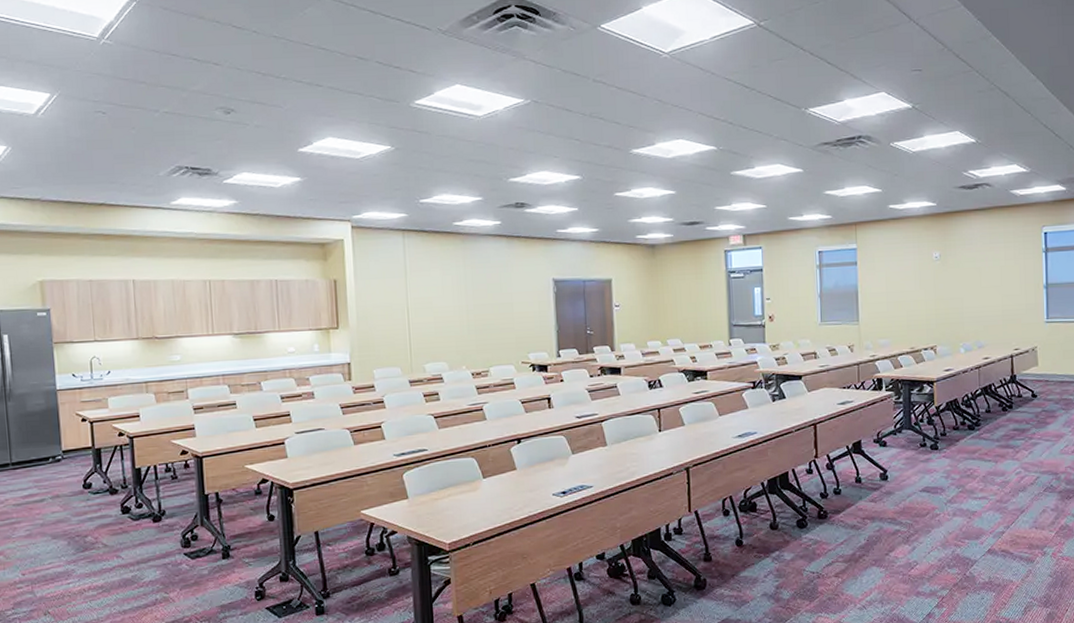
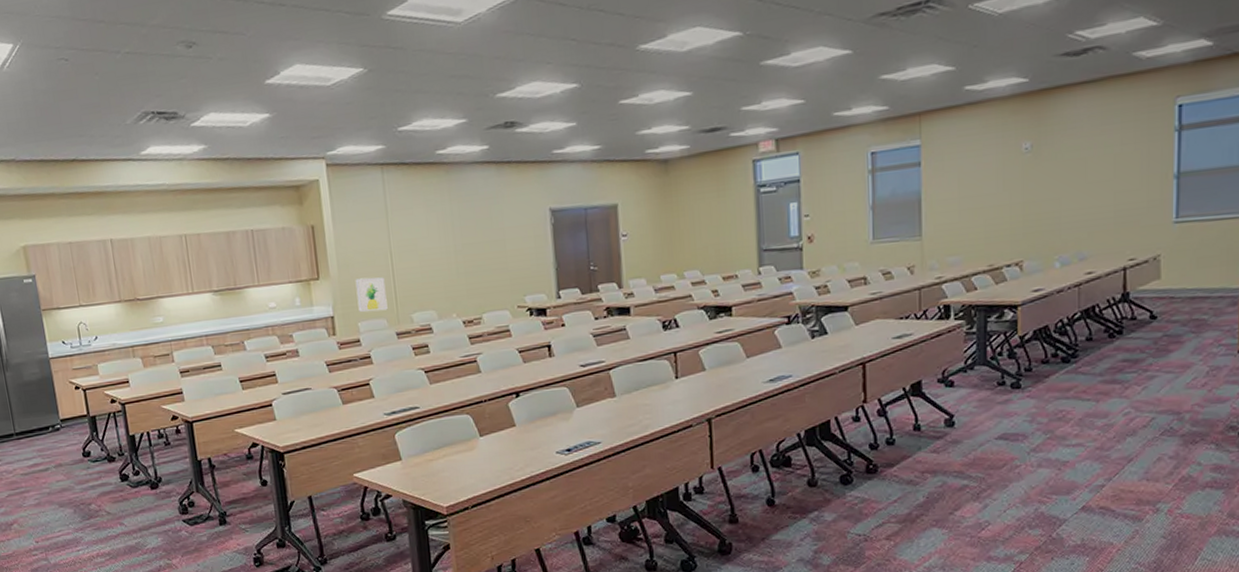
wall art: none [372,329,402,361] -> present [355,277,388,312]

